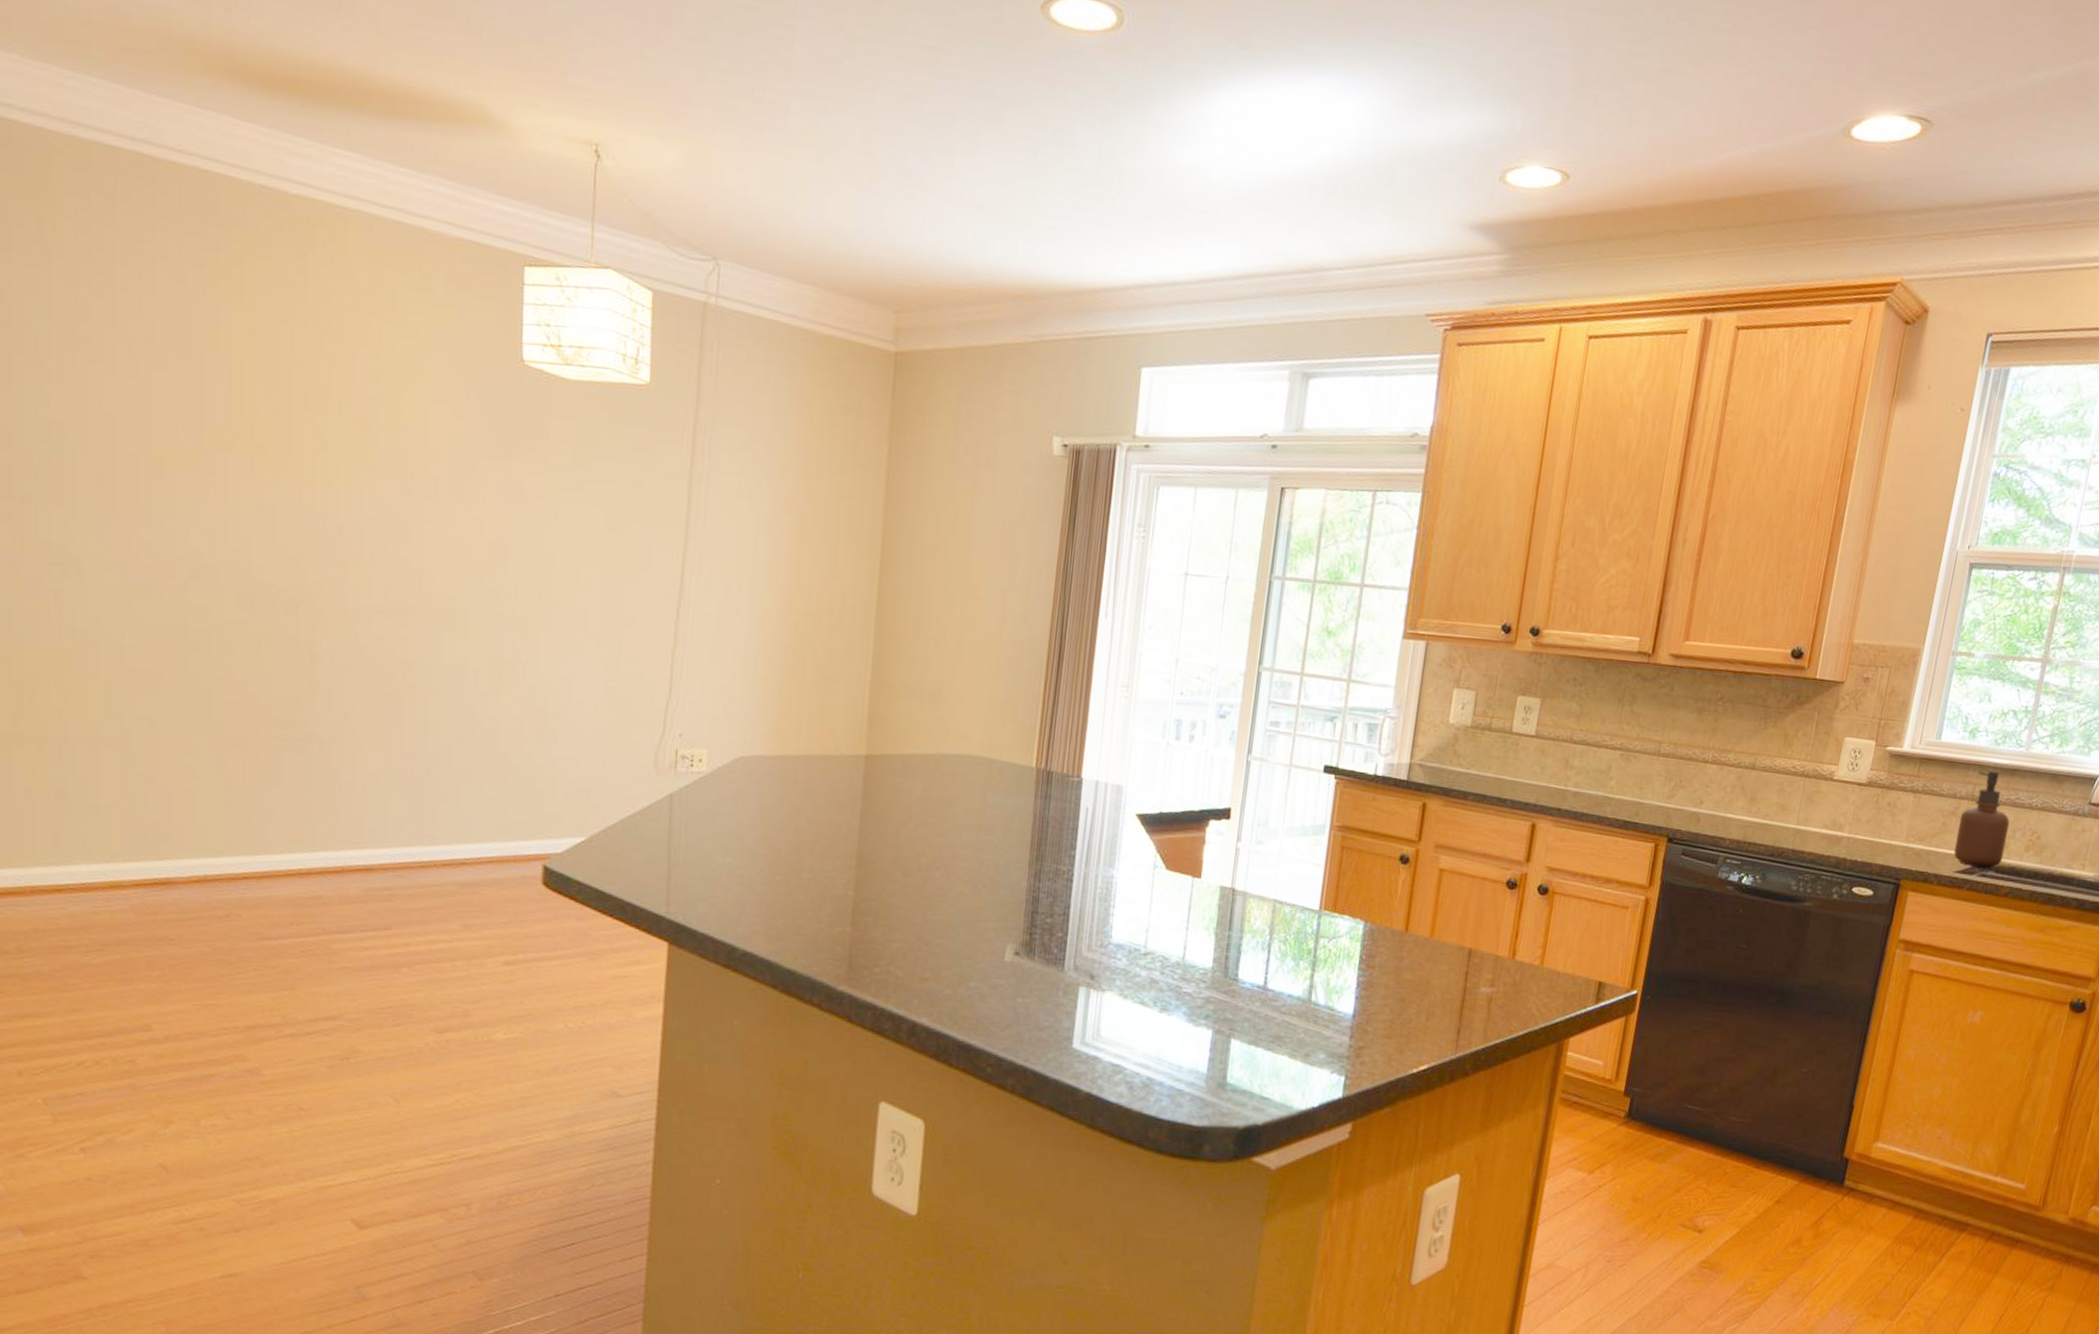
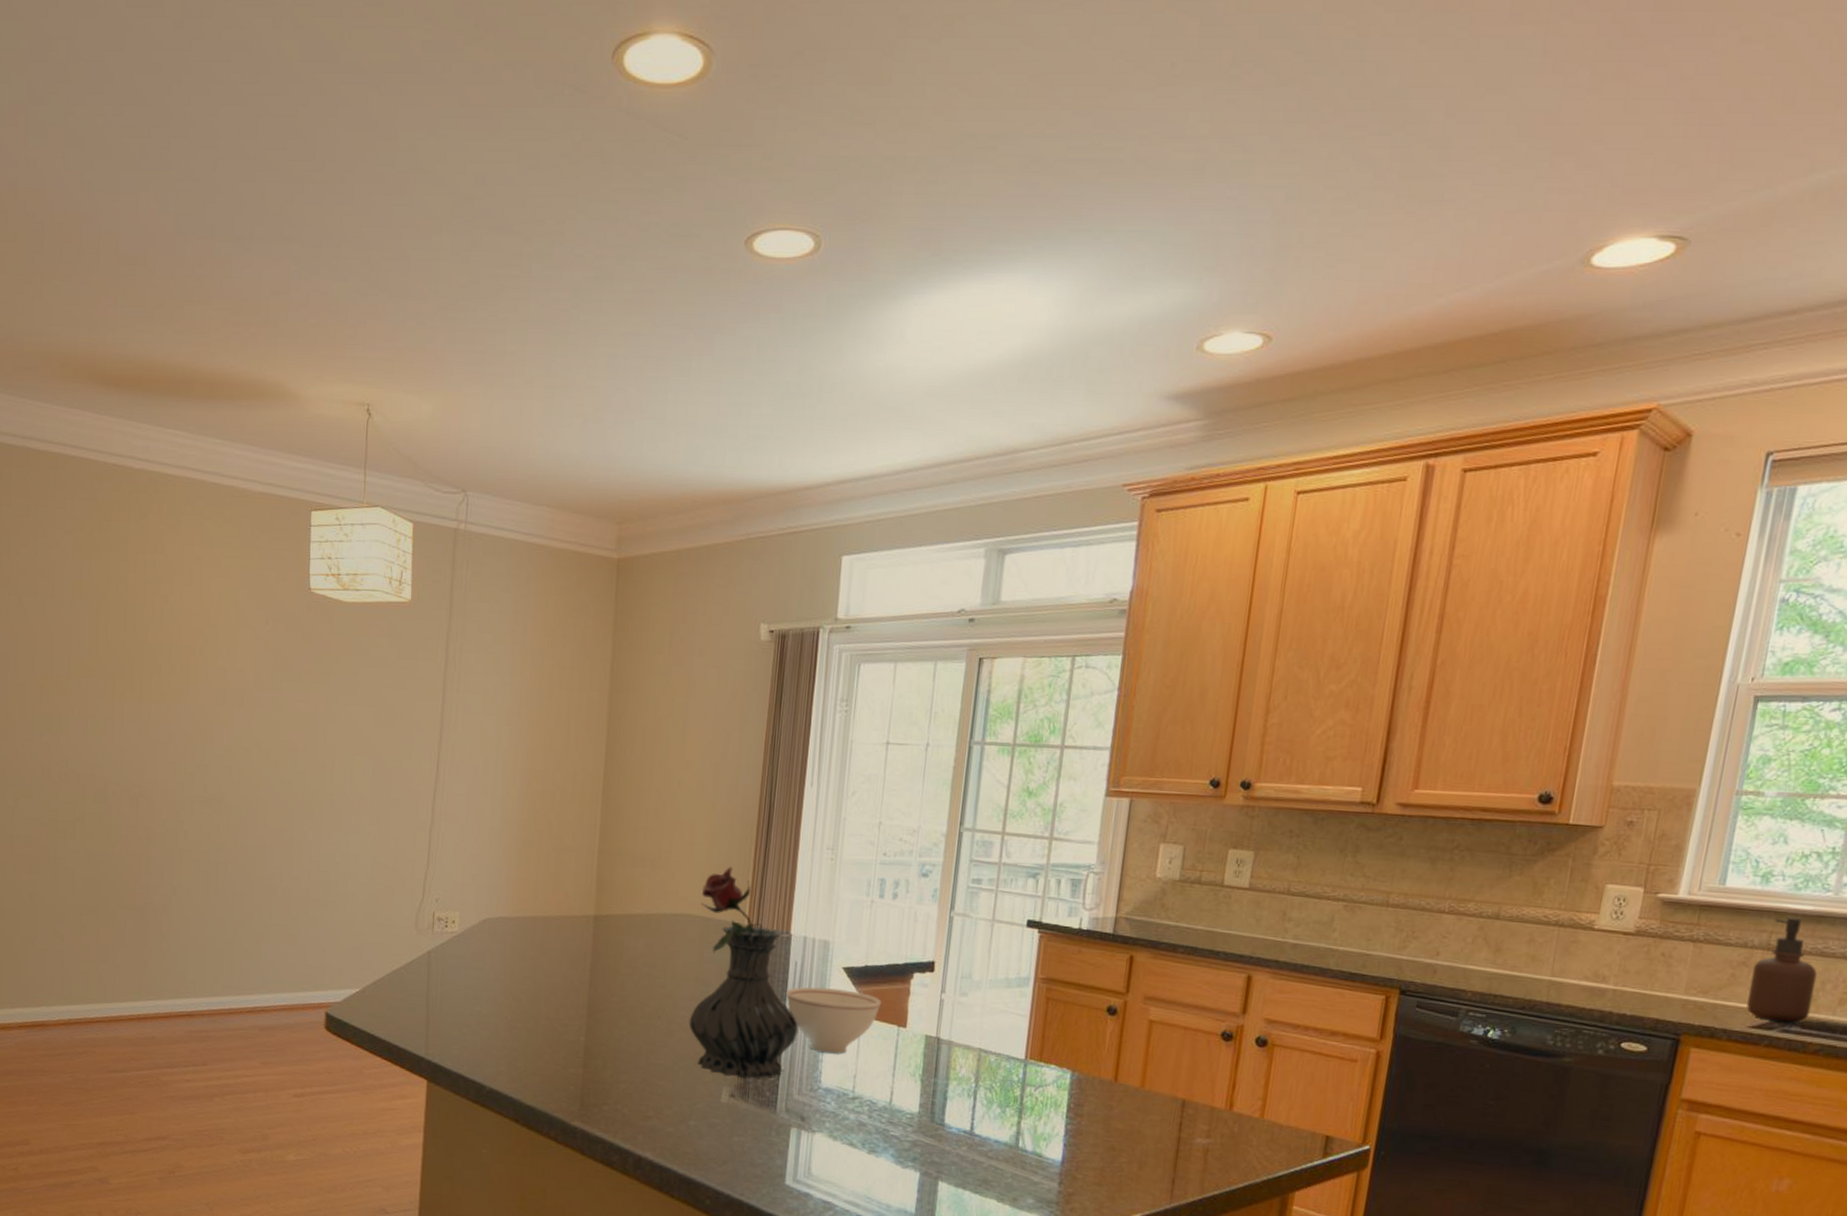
vase: none [970,703,1089,936] -> present [688,866,799,1080]
bowl: none [1075,835,1176,907] -> present [785,987,882,1054]

